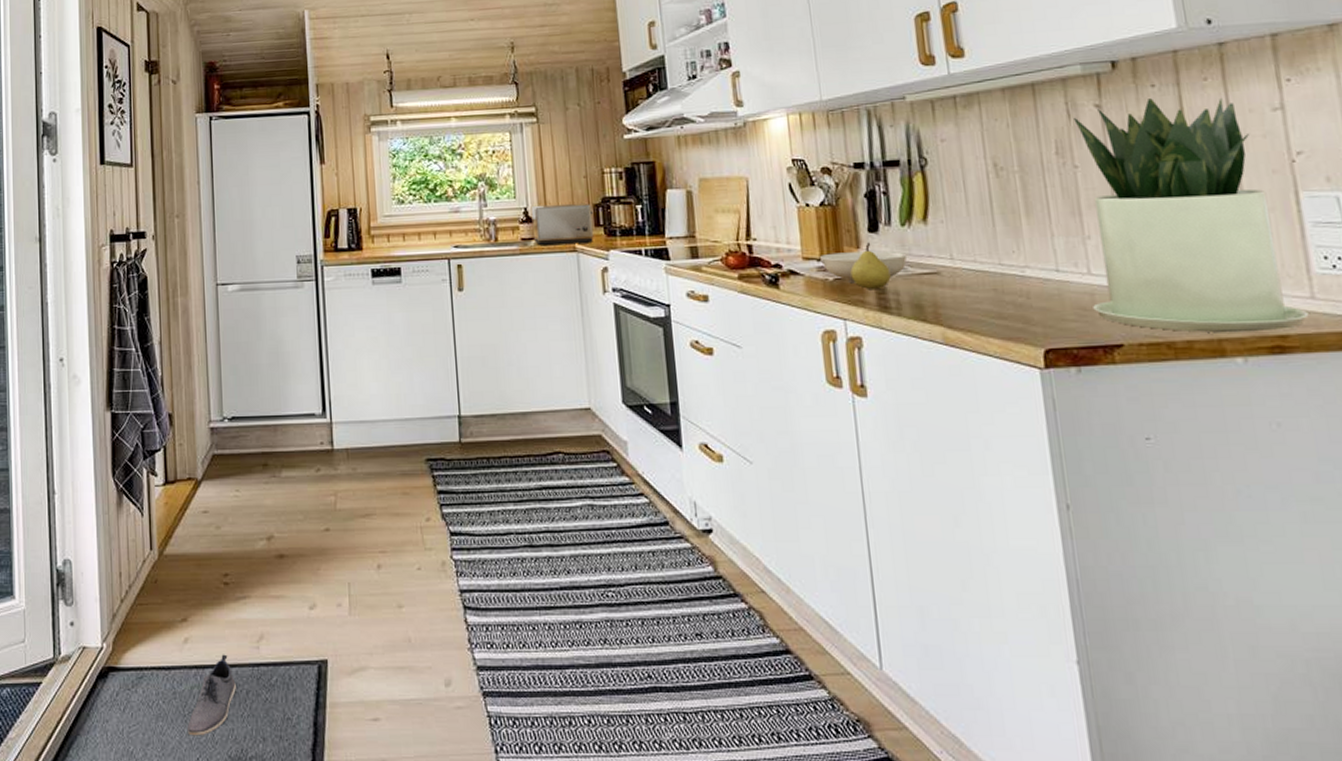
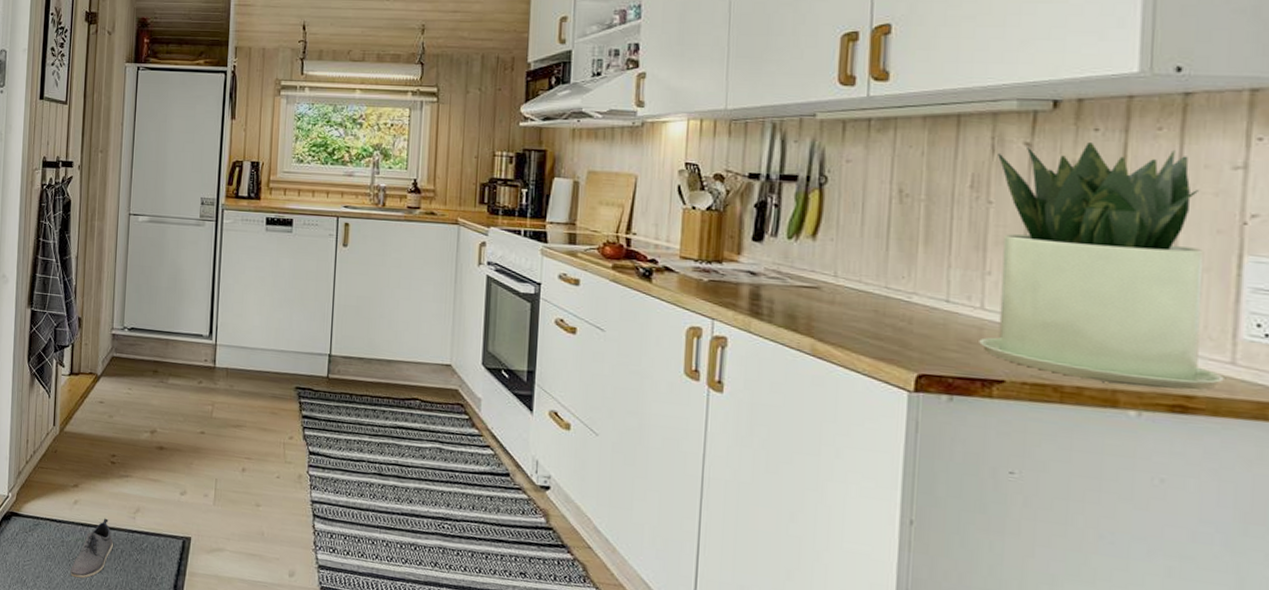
toaster: present [530,203,594,246] -> none [418,178,480,219]
bowl: present [819,251,908,284] -> none [697,255,789,287]
fruit: present [850,242,891,290] -> none [726,250,768,296]

